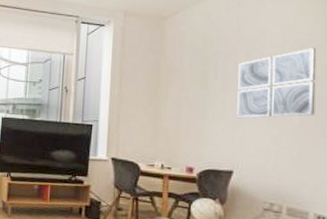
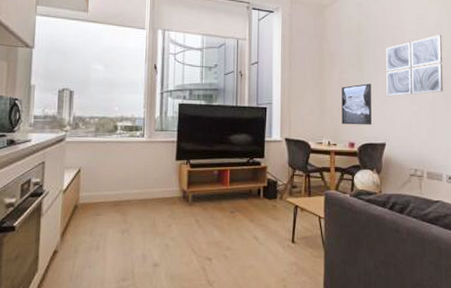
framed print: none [178,103,218,150] -> present [342,83,371,125]

